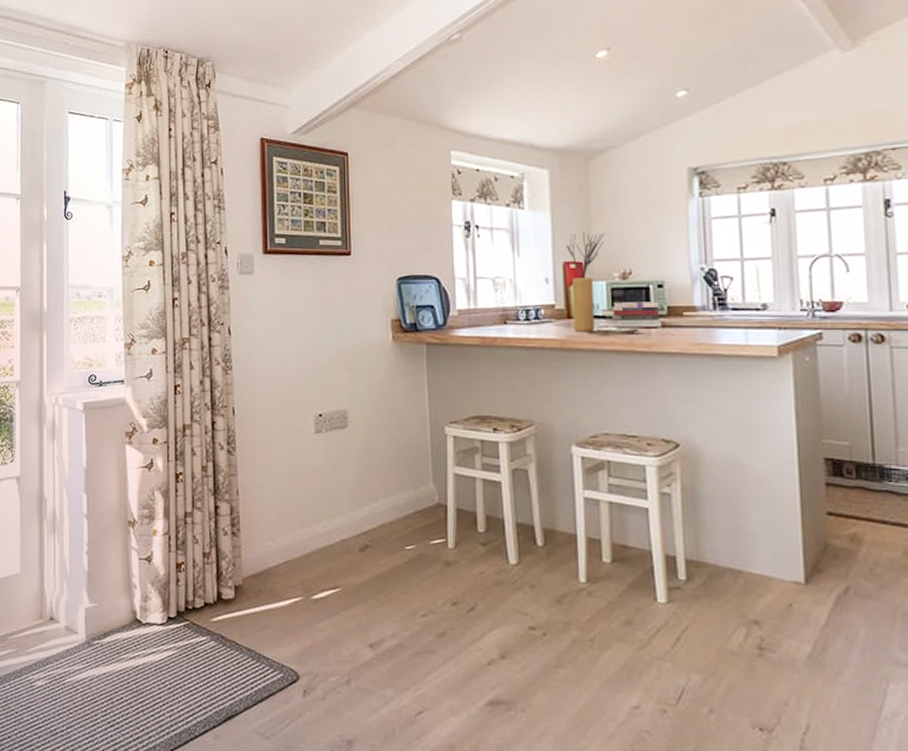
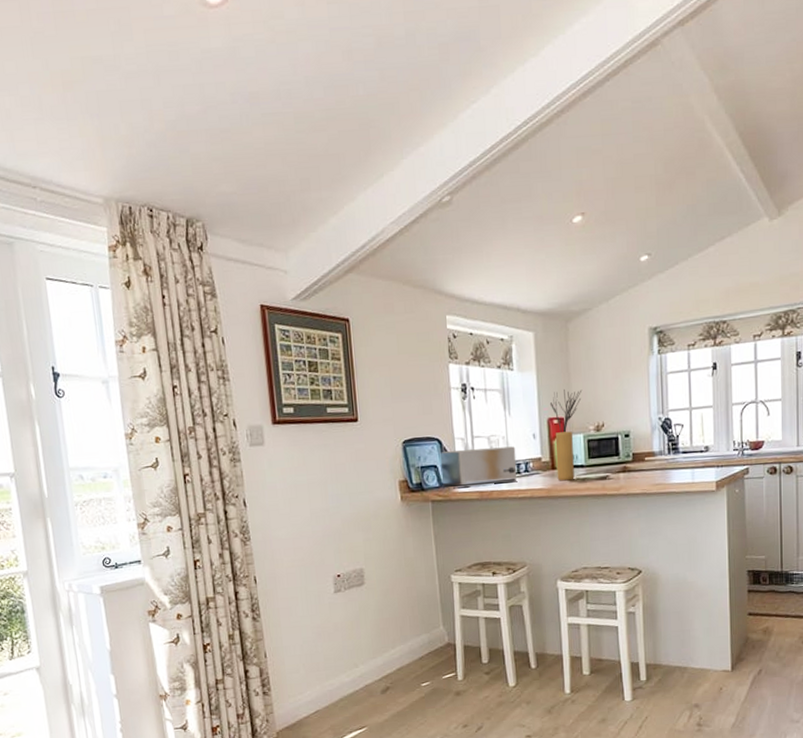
toaster: none [437,290,526,332] -> present [440,446,517,488]
books: present [601,302,662,329] -> none [580,450,628,476]

